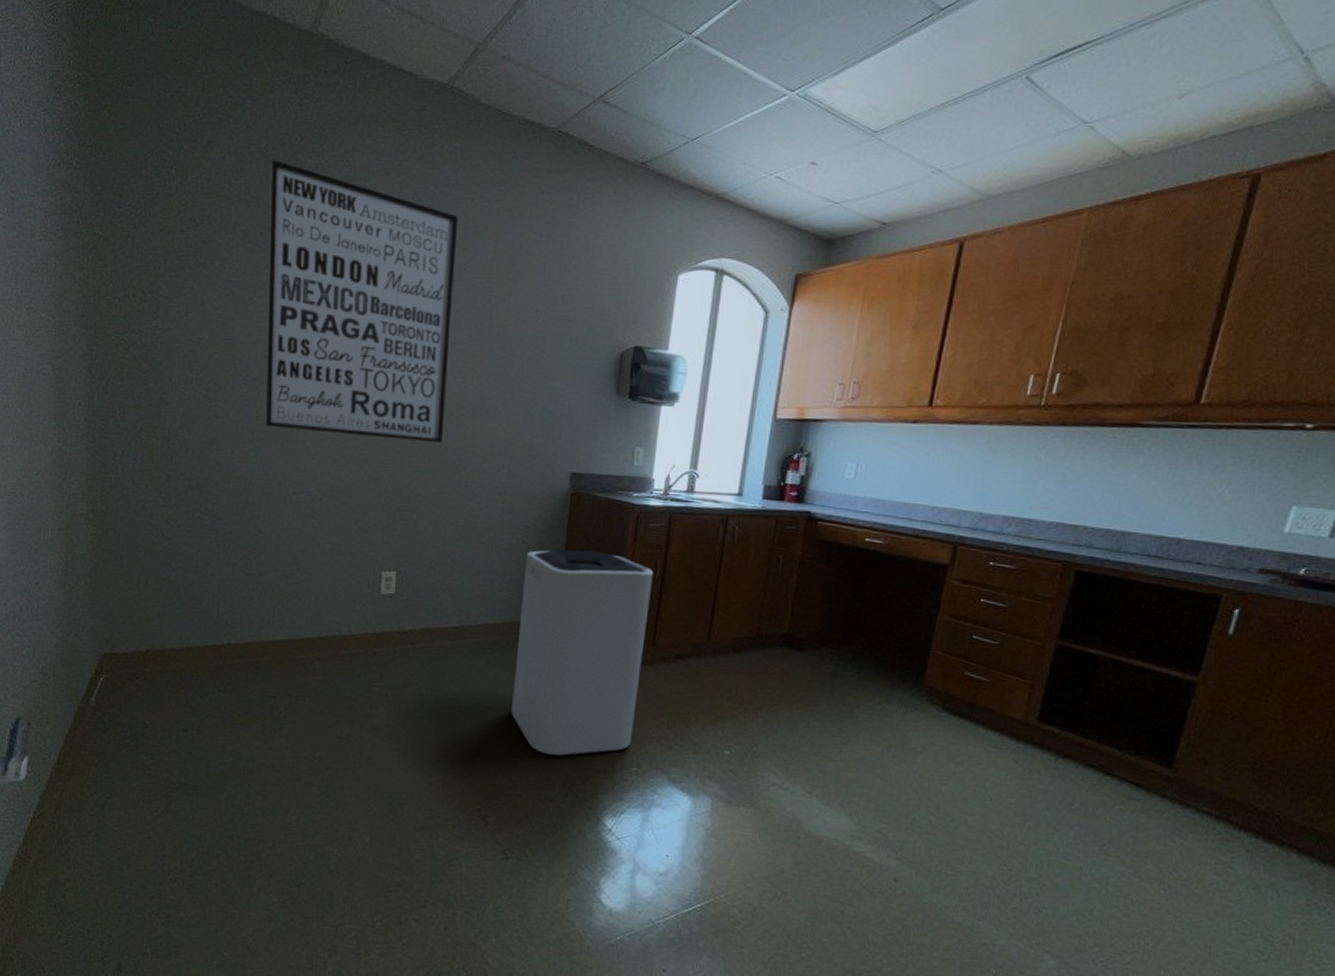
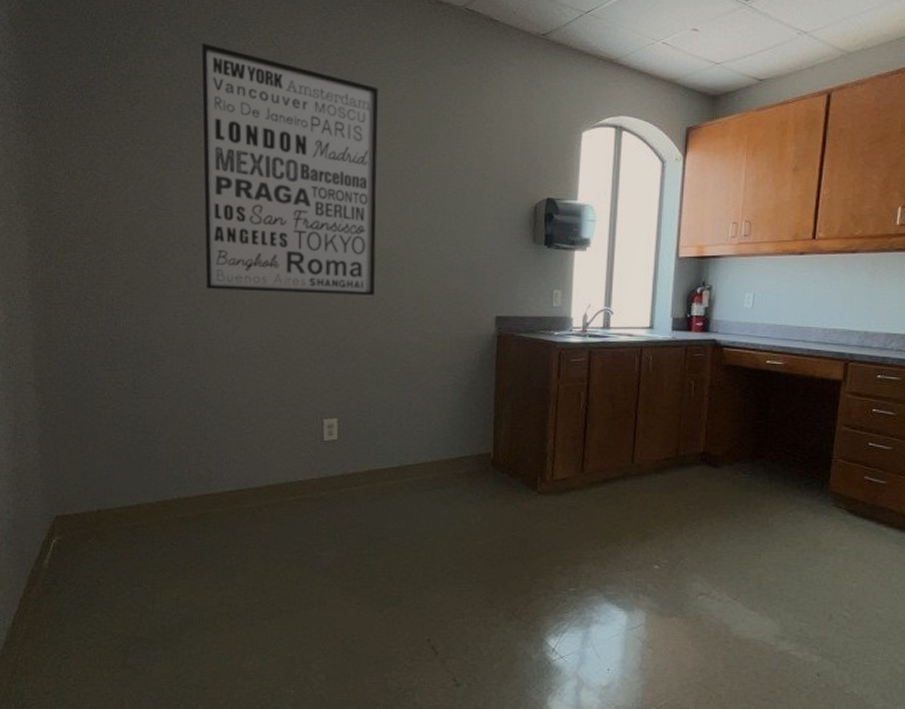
trash can: present [511,549,654,757] -> none [454,387,578,583]

